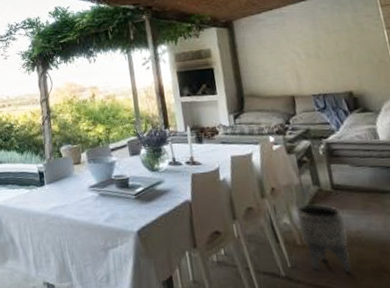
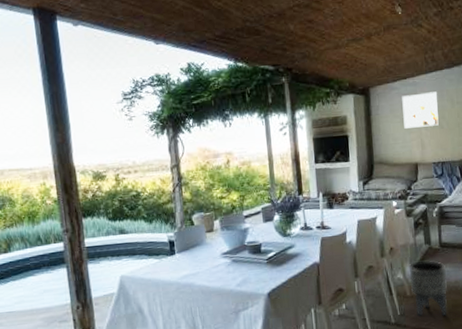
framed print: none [269,21,316,60] -> present [402,91,440,129]

